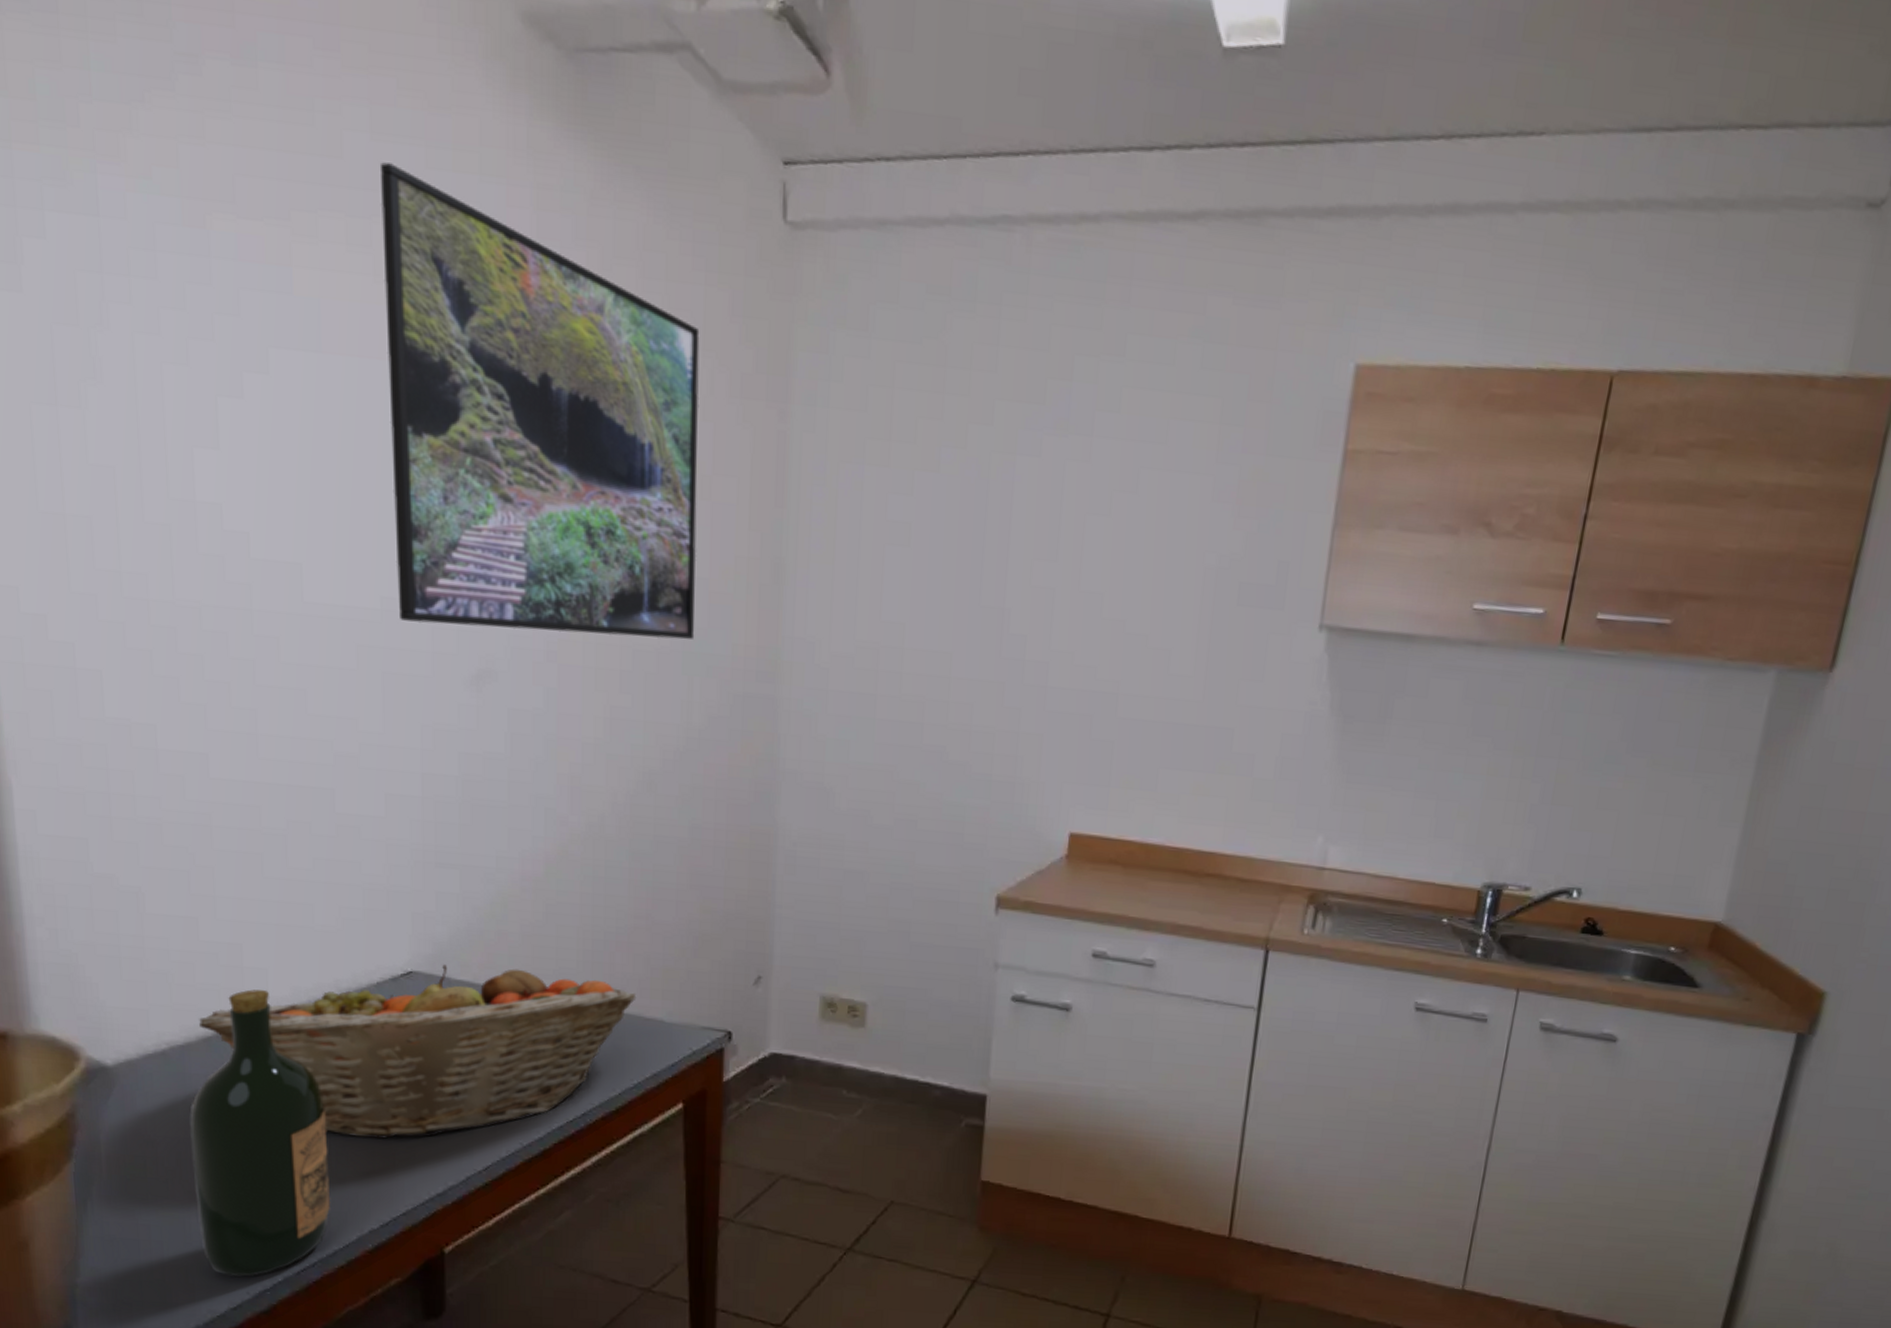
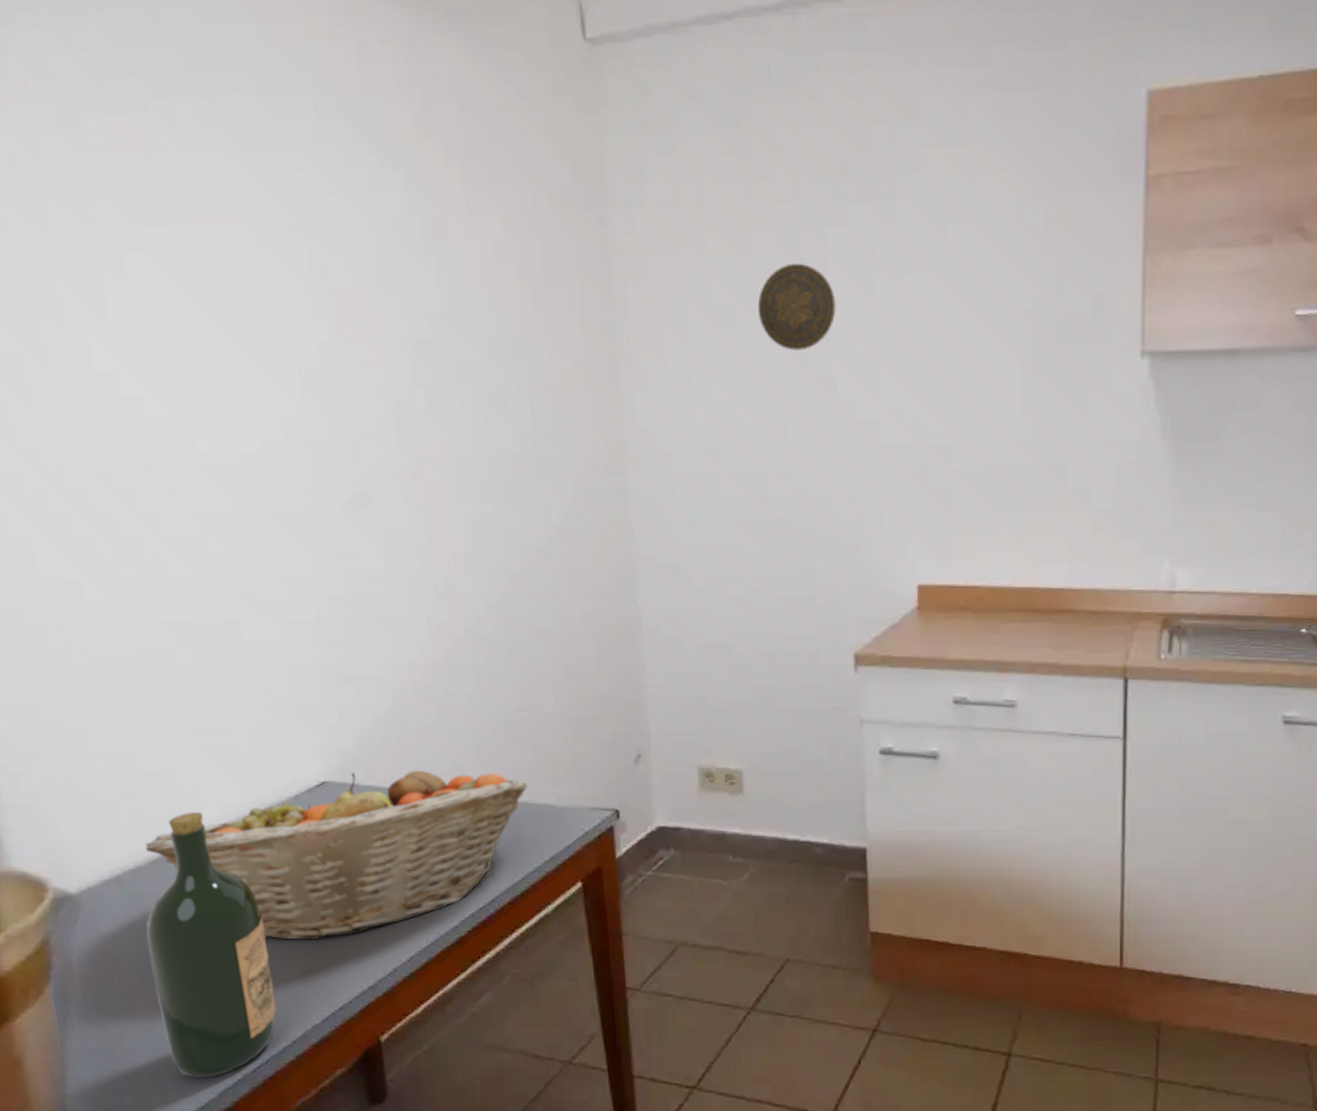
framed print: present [379,162,700,640] -> none [219,43,545,459]
decorative plate: none [936,487,1019,579] -> present [757,263,836,351]

